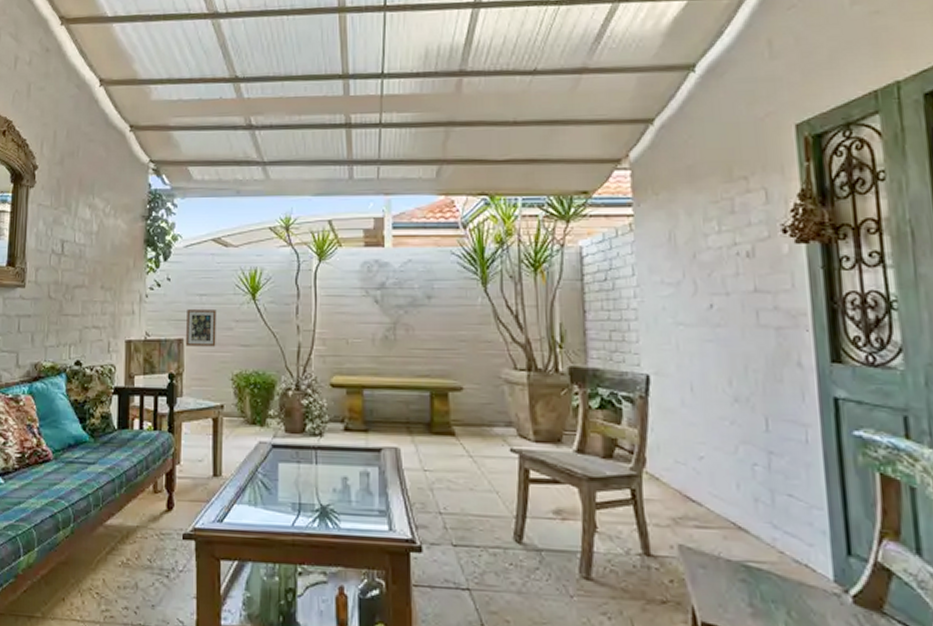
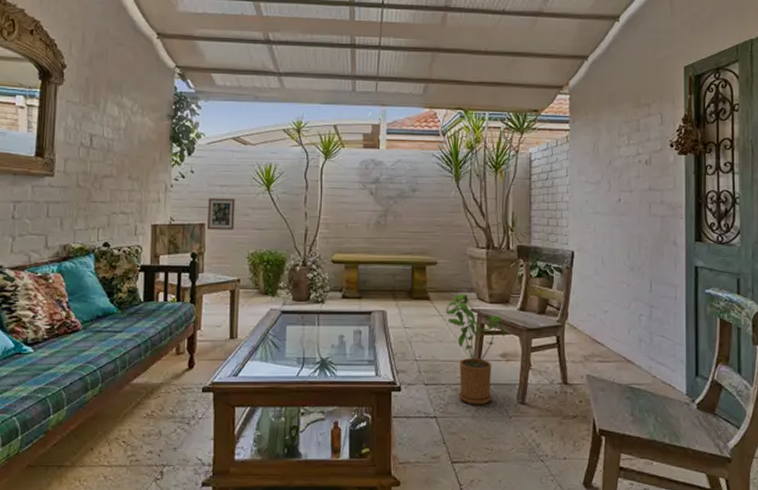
house plant: none [477,428,560,577] -> present [446,293,506,405]

